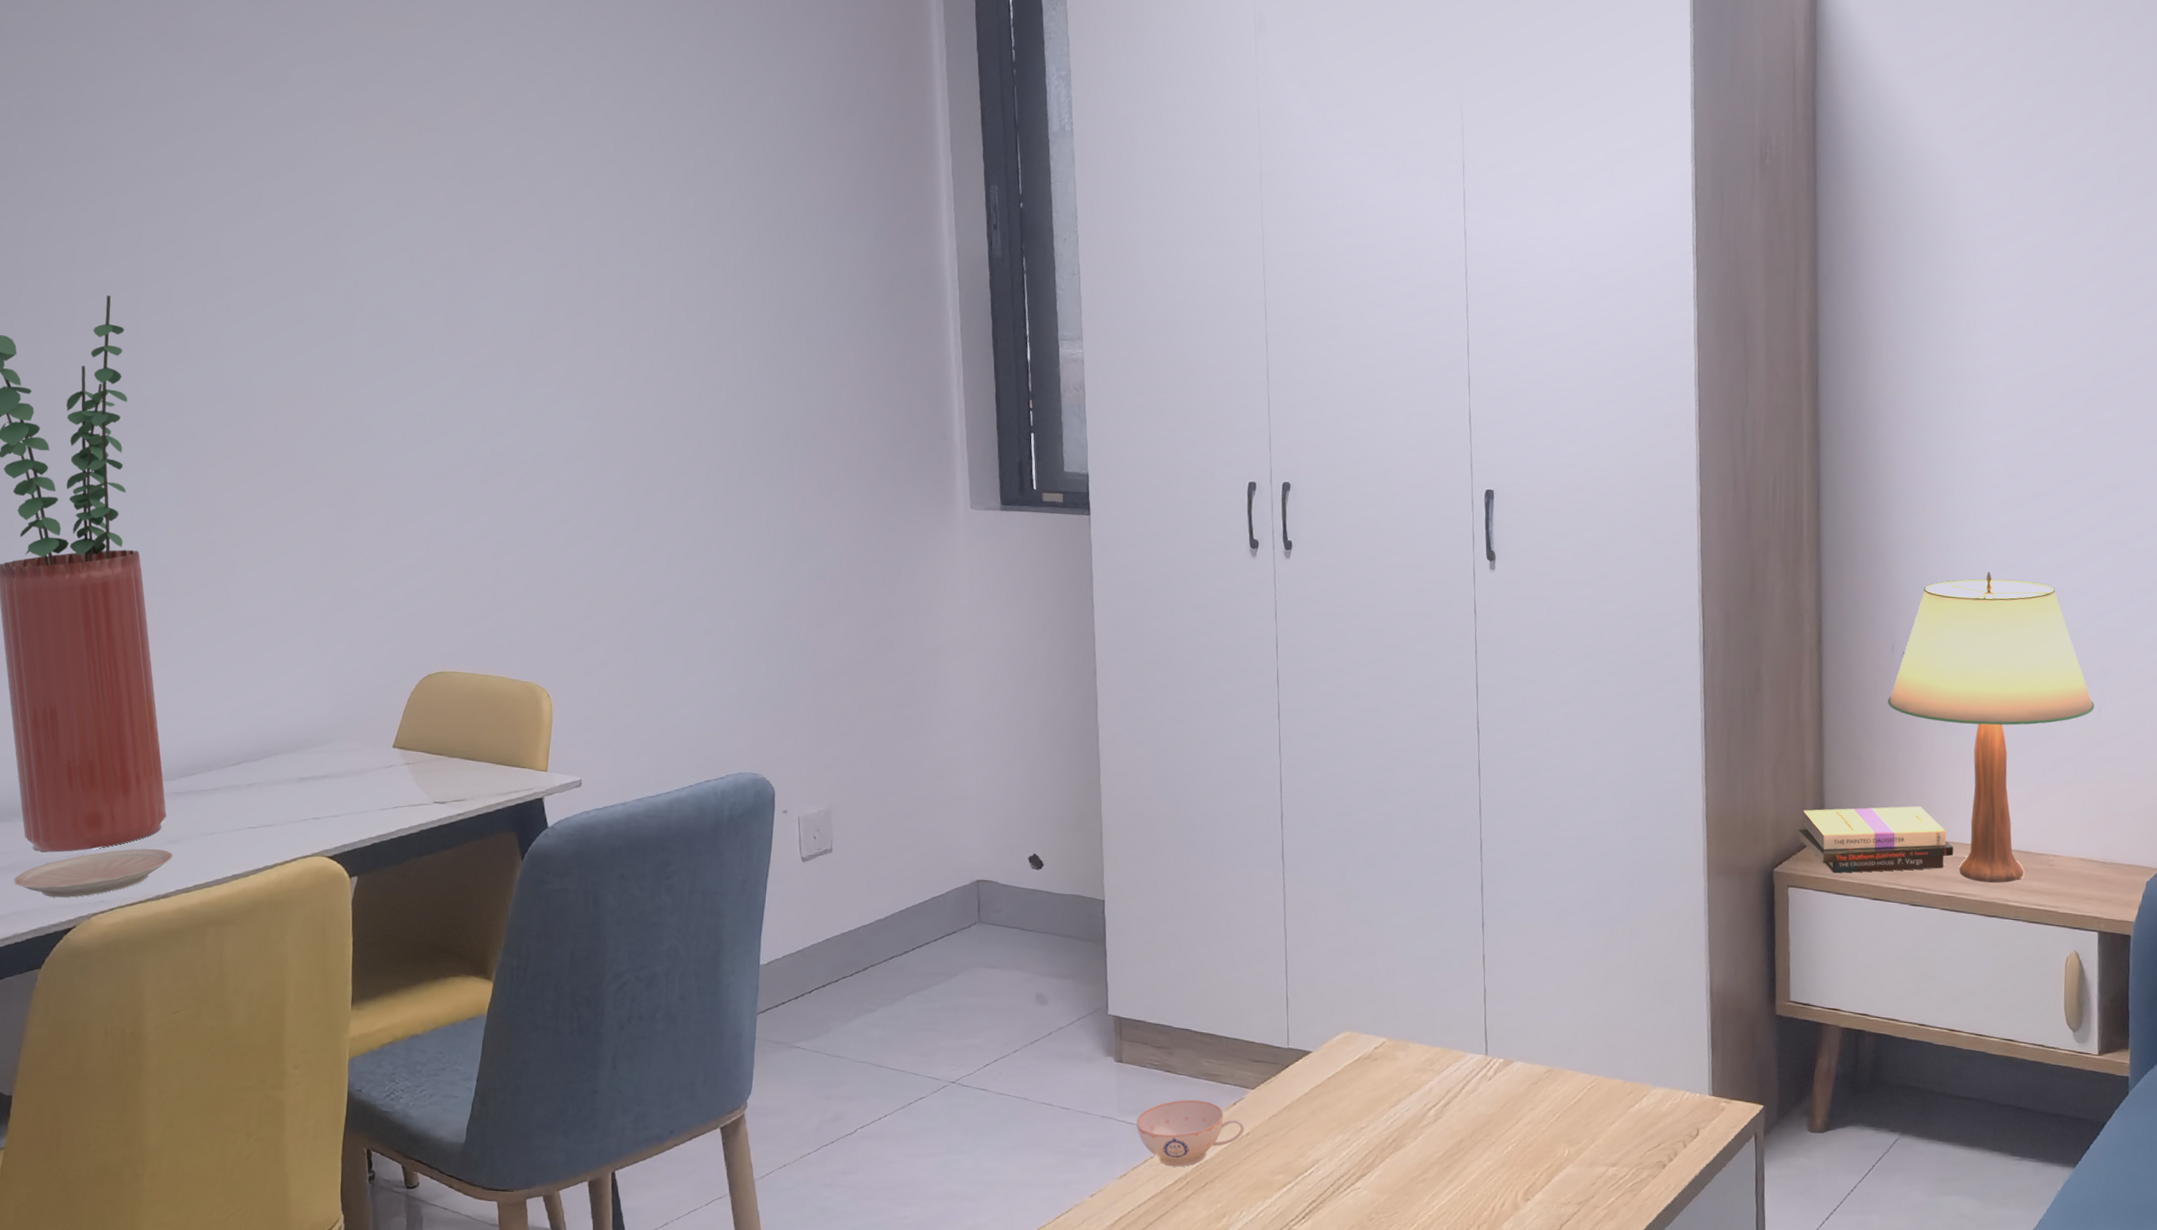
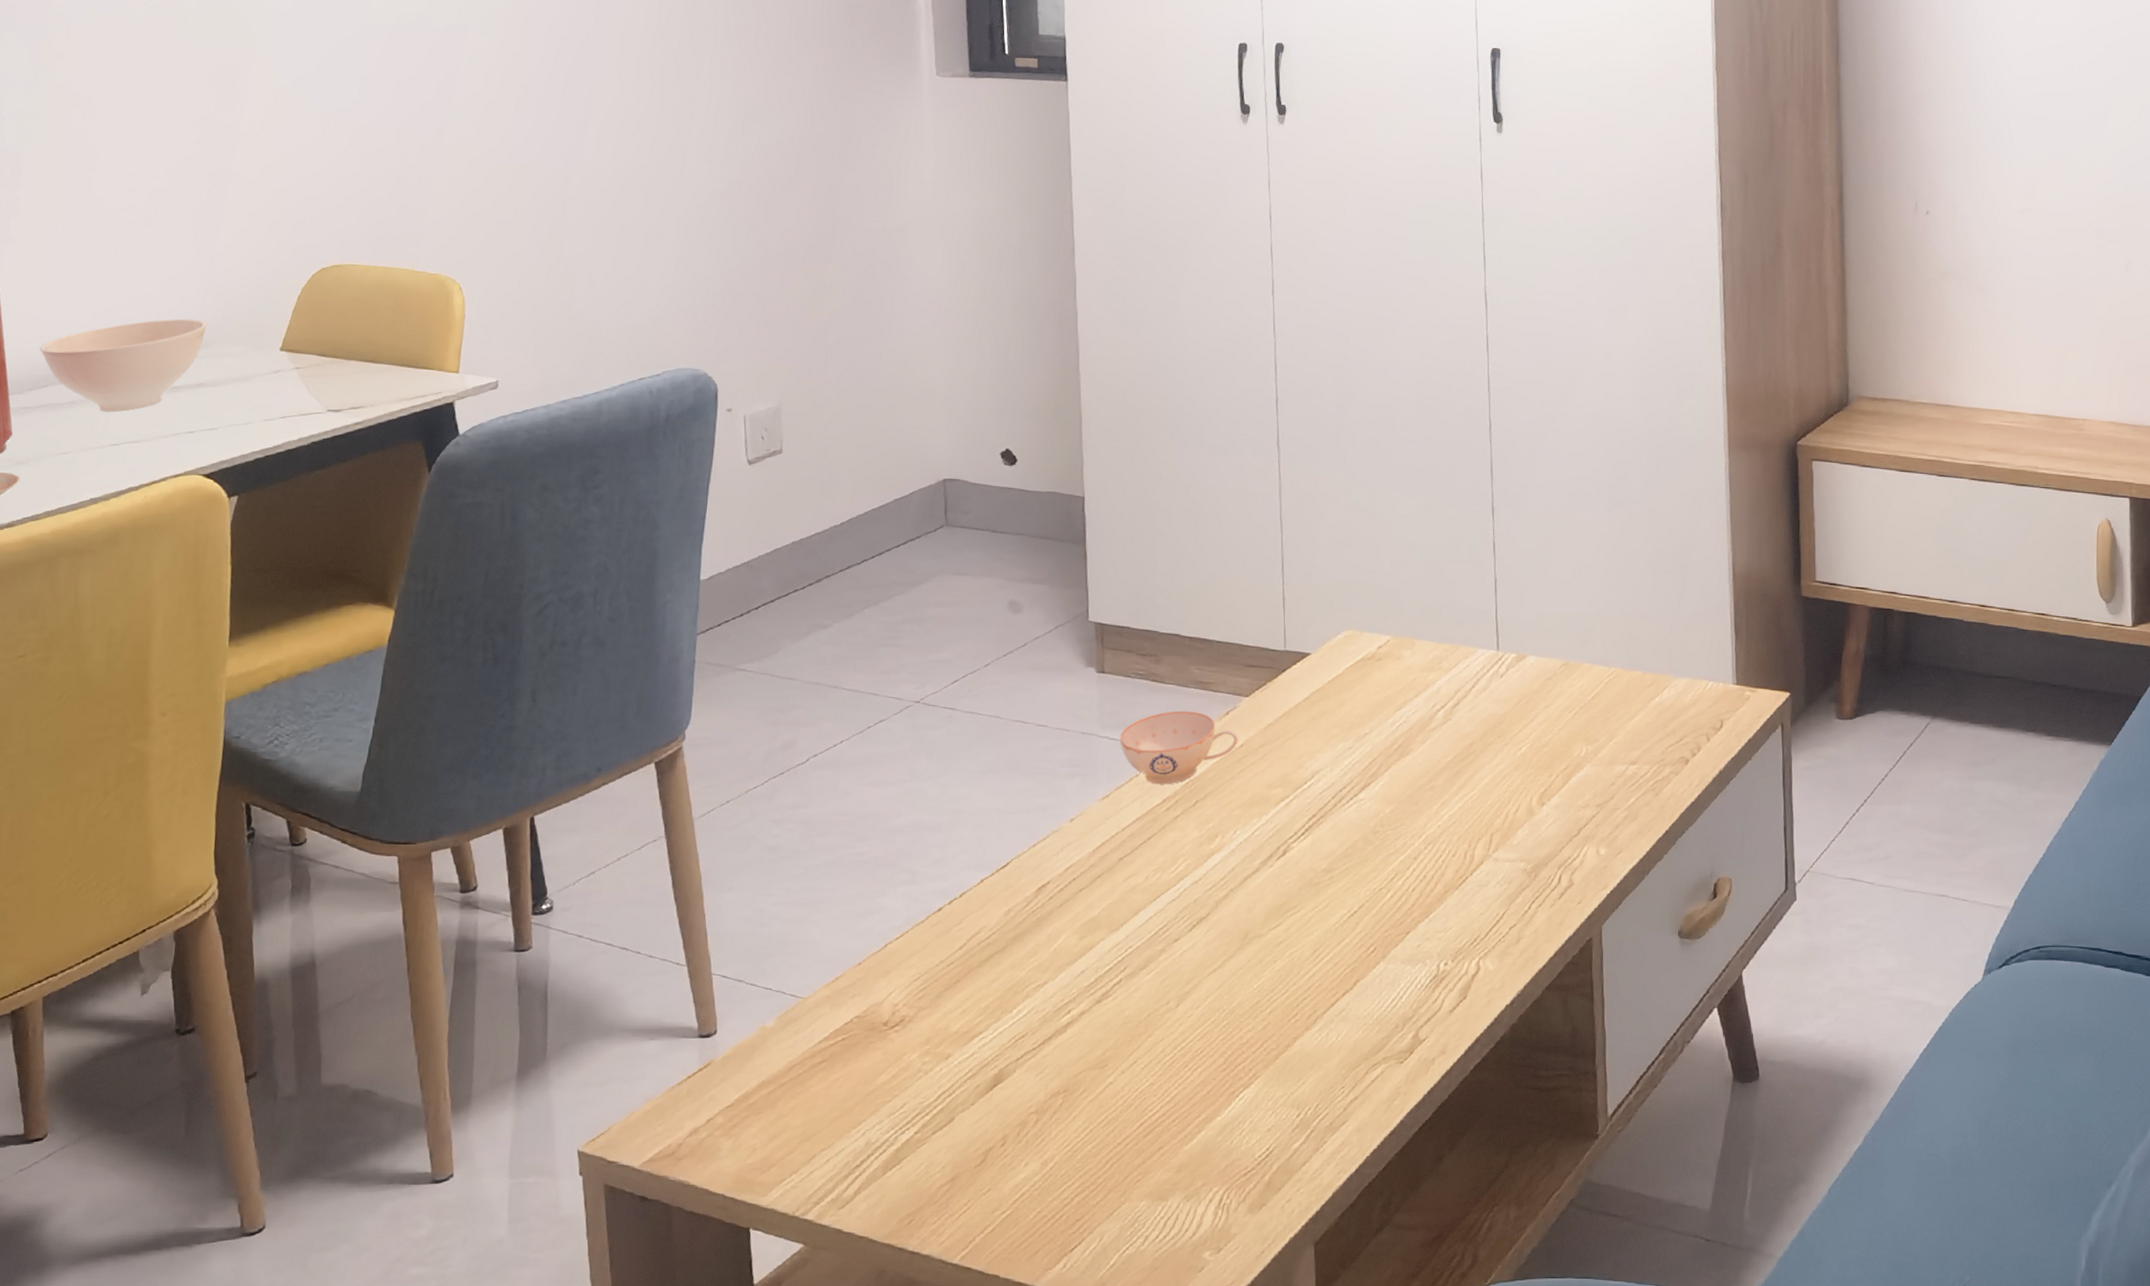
bowl: none [188,717,330,799] -> present [39,318,208,413]
books: present [1797,806,1954,873] -> none [1821,372,1981,445]
table lamp: present [1887,572,2095,884] -> none [1911,126,2122,451]

